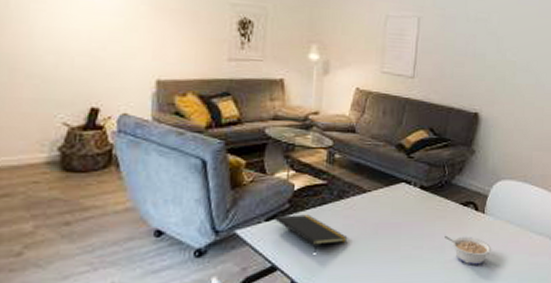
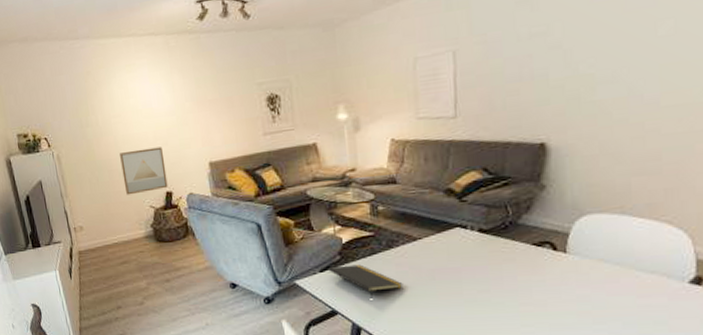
wall art: none [29,48,98,105] -> present [120,147,168,195]
legume: present [445,235,492,265] -> none [516,278,581,308]

